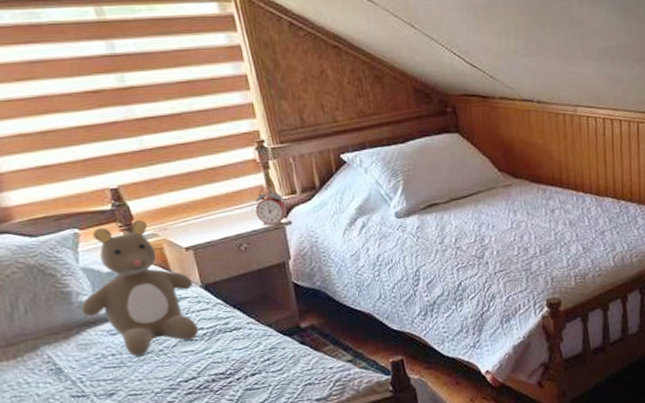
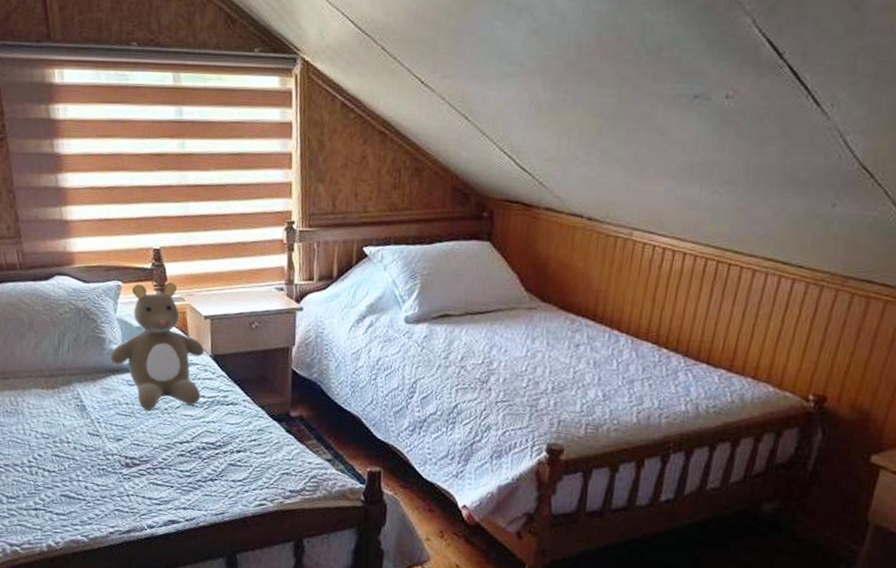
alarm clock: present [255,186,287,226] -> none [272,268,302,309]

